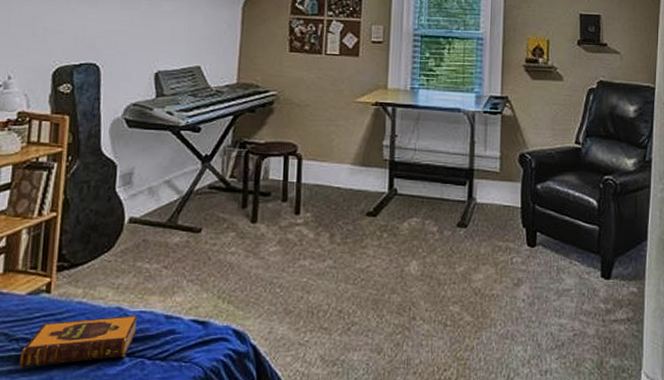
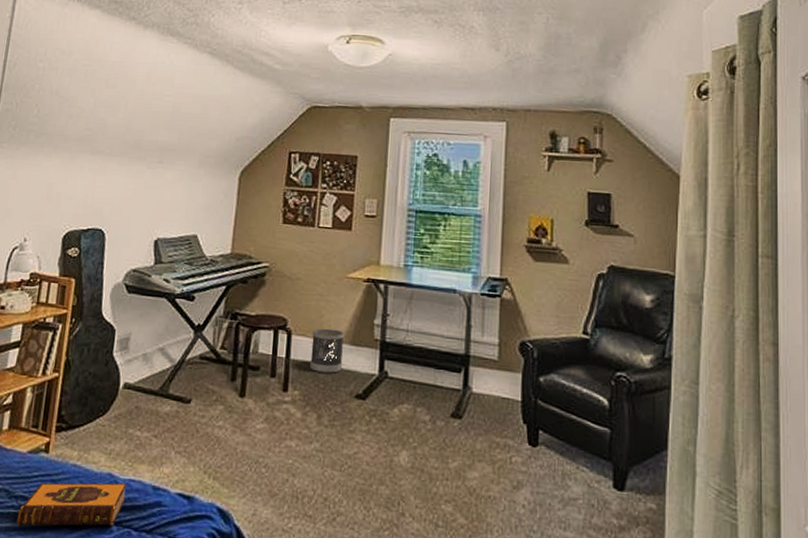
wastebasket: none [321,152,355,194] -> present [310,328,345,374]

